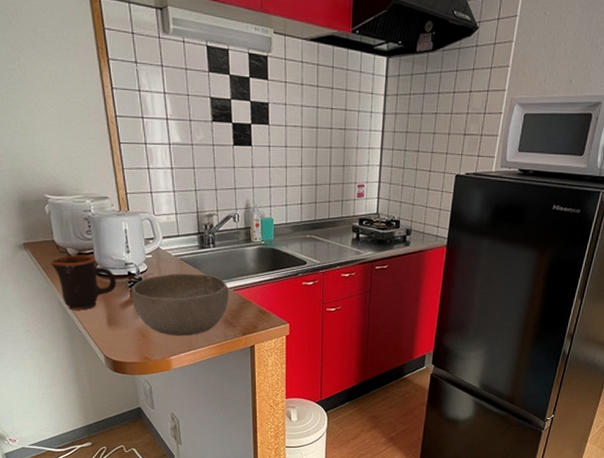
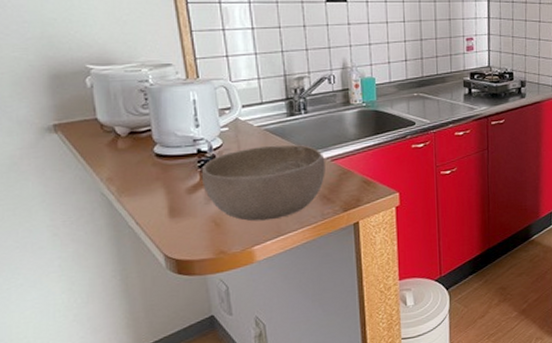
mug: present [49,255,117,310] -> none [90,133,182,202]

